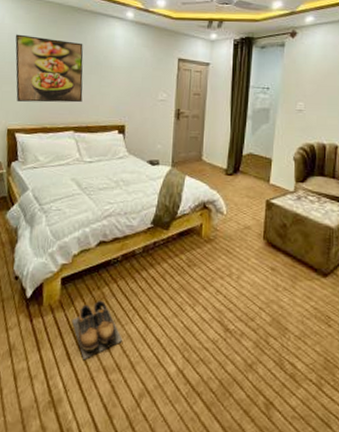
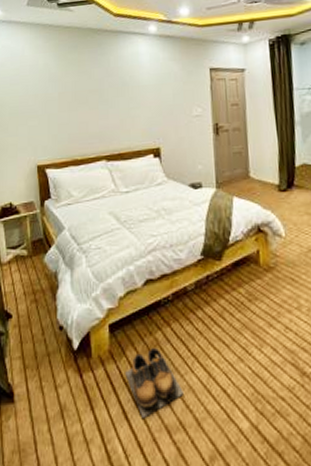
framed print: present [15,34,83,103] -> none [36,64,112,135]

